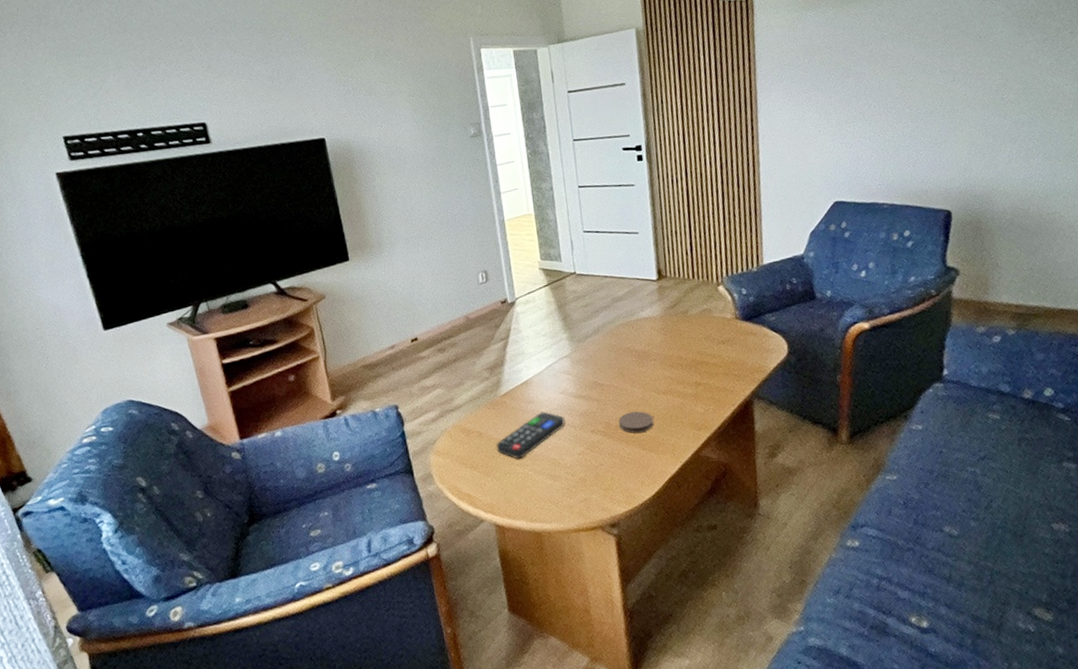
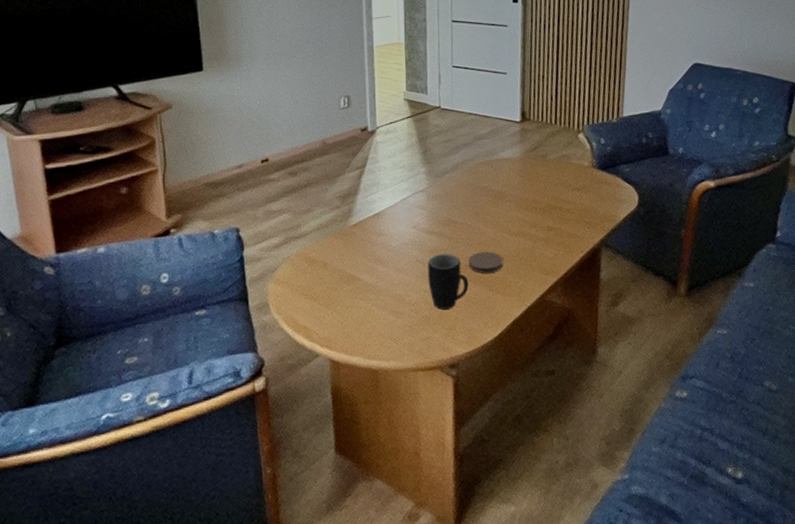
remote control: present [496,411,565,459] -> none [340,245,414,293]
mug: none [579,416,622,471] -> present [428,254,469,310]

